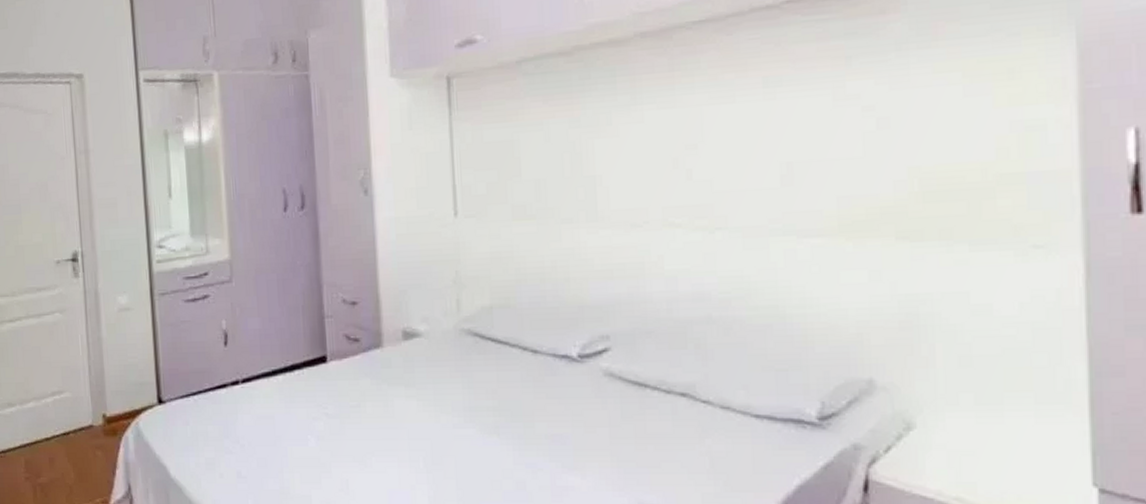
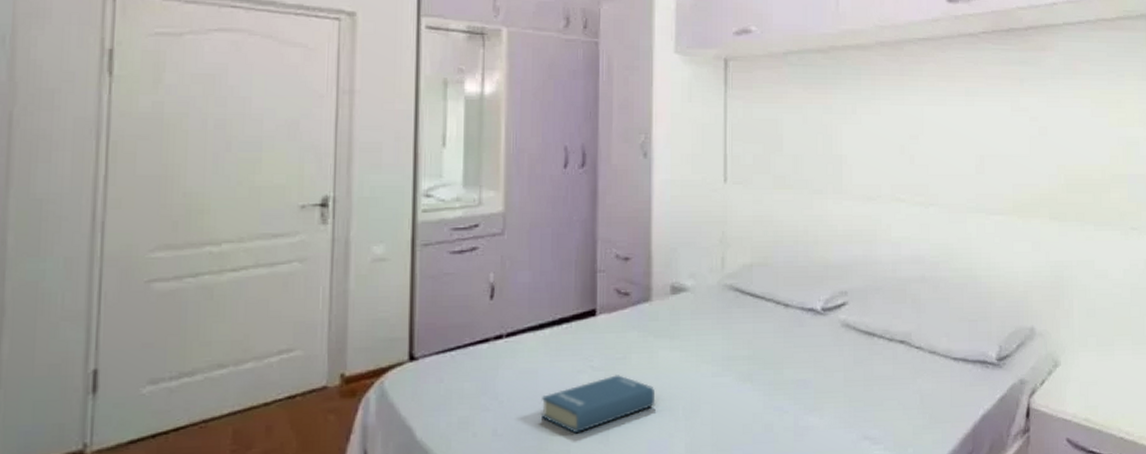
book: none [280,423,393,480] -> present [542,375,654,434]

